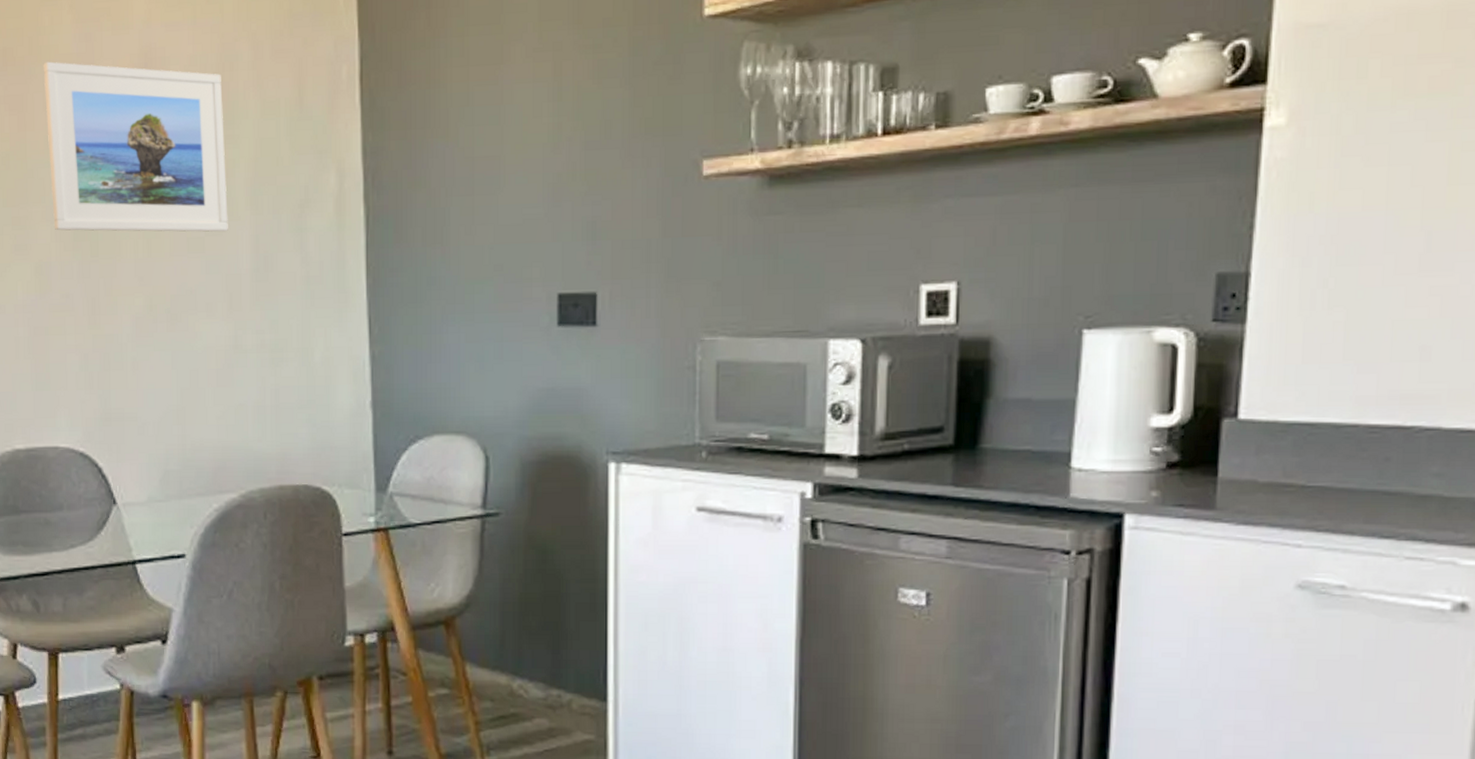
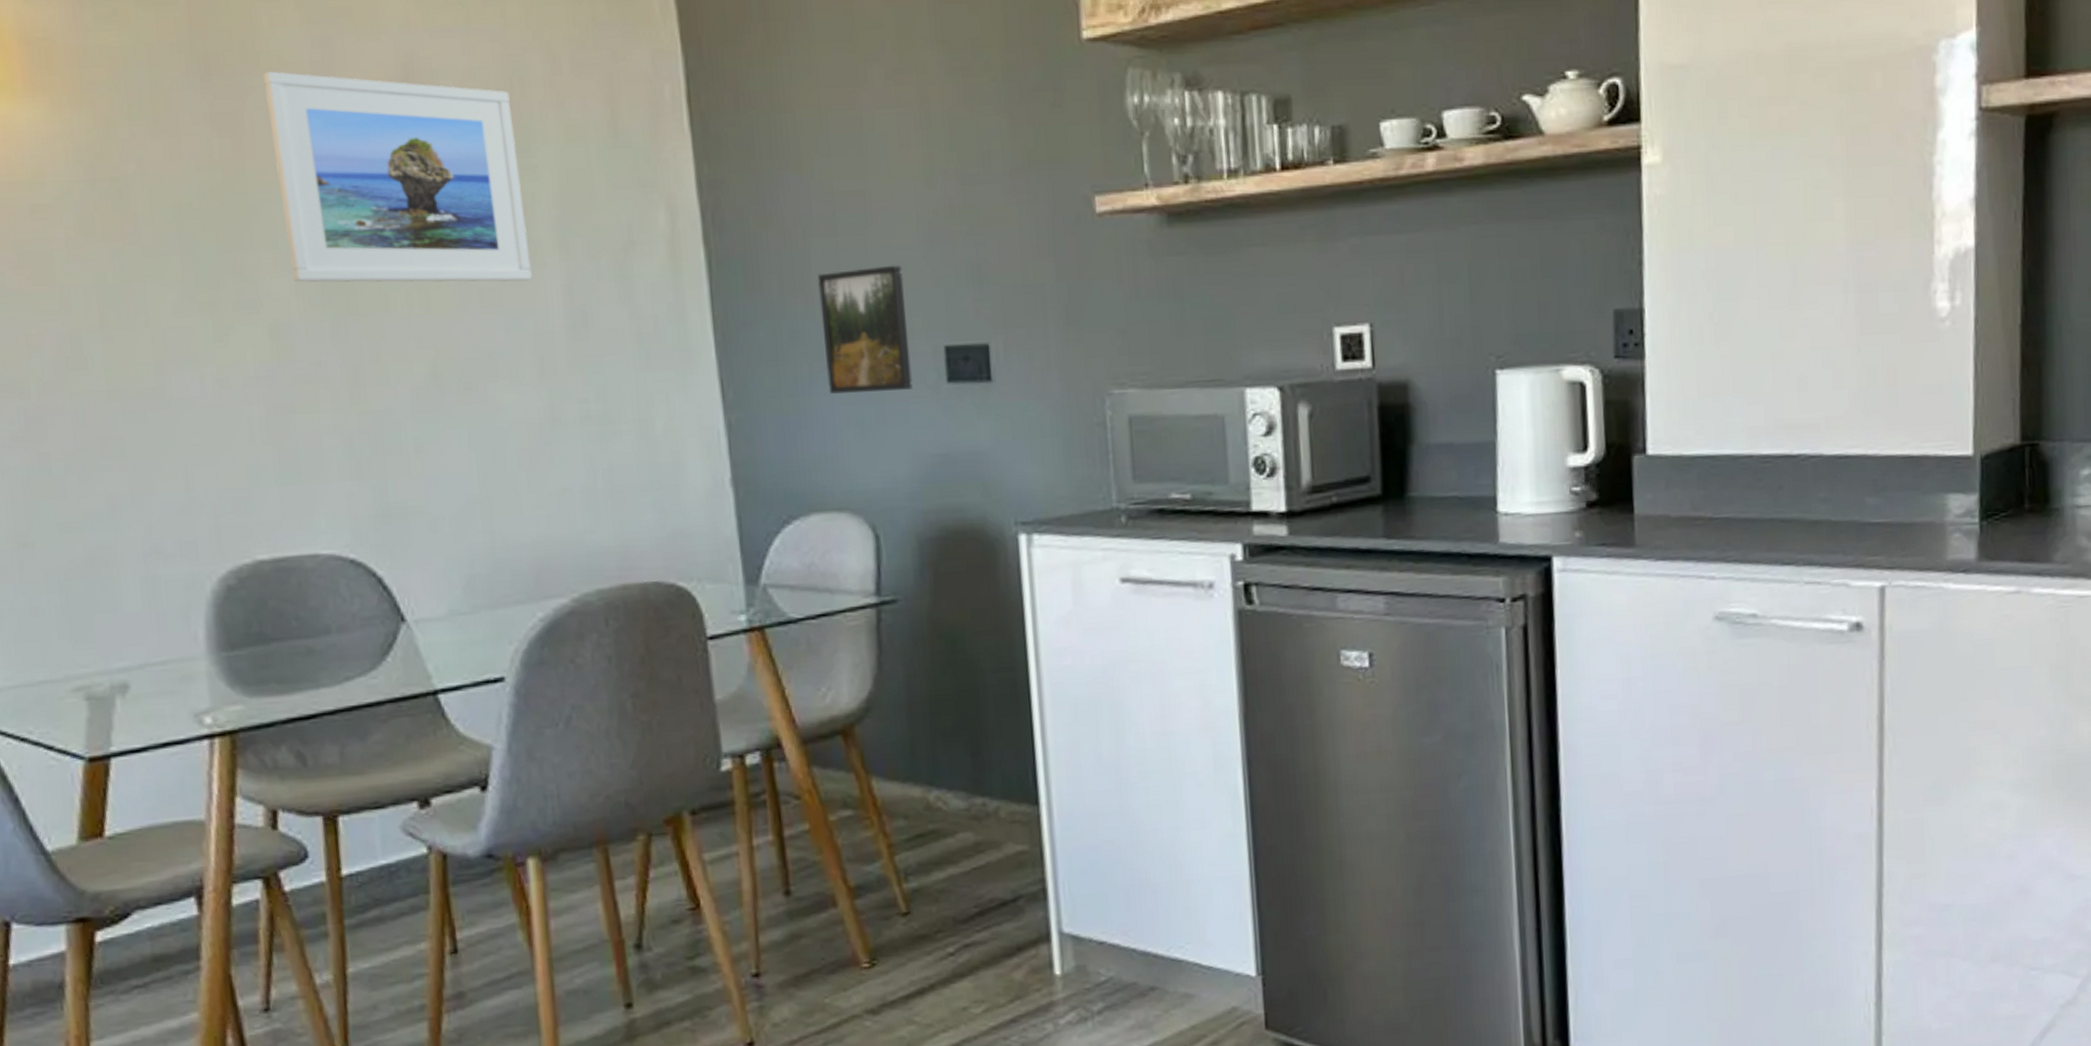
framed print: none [454,221,528,333] -> present [817,265,913,394]

